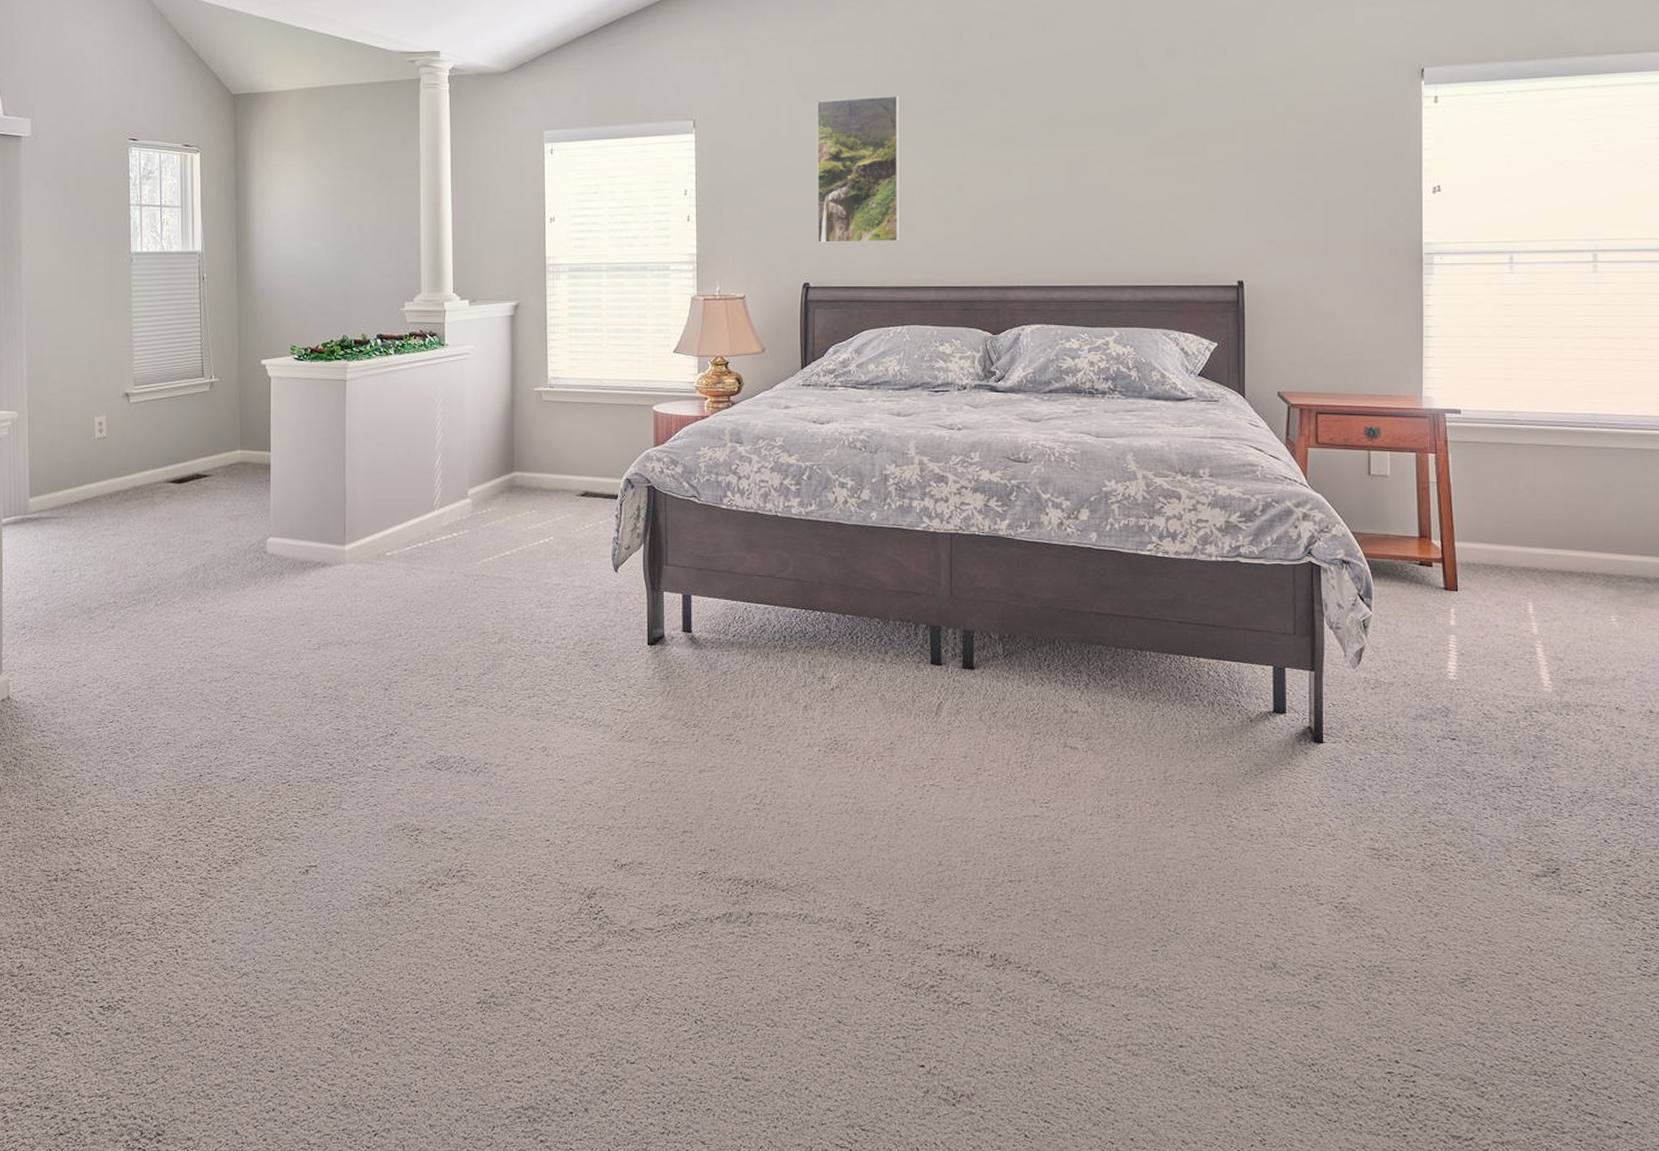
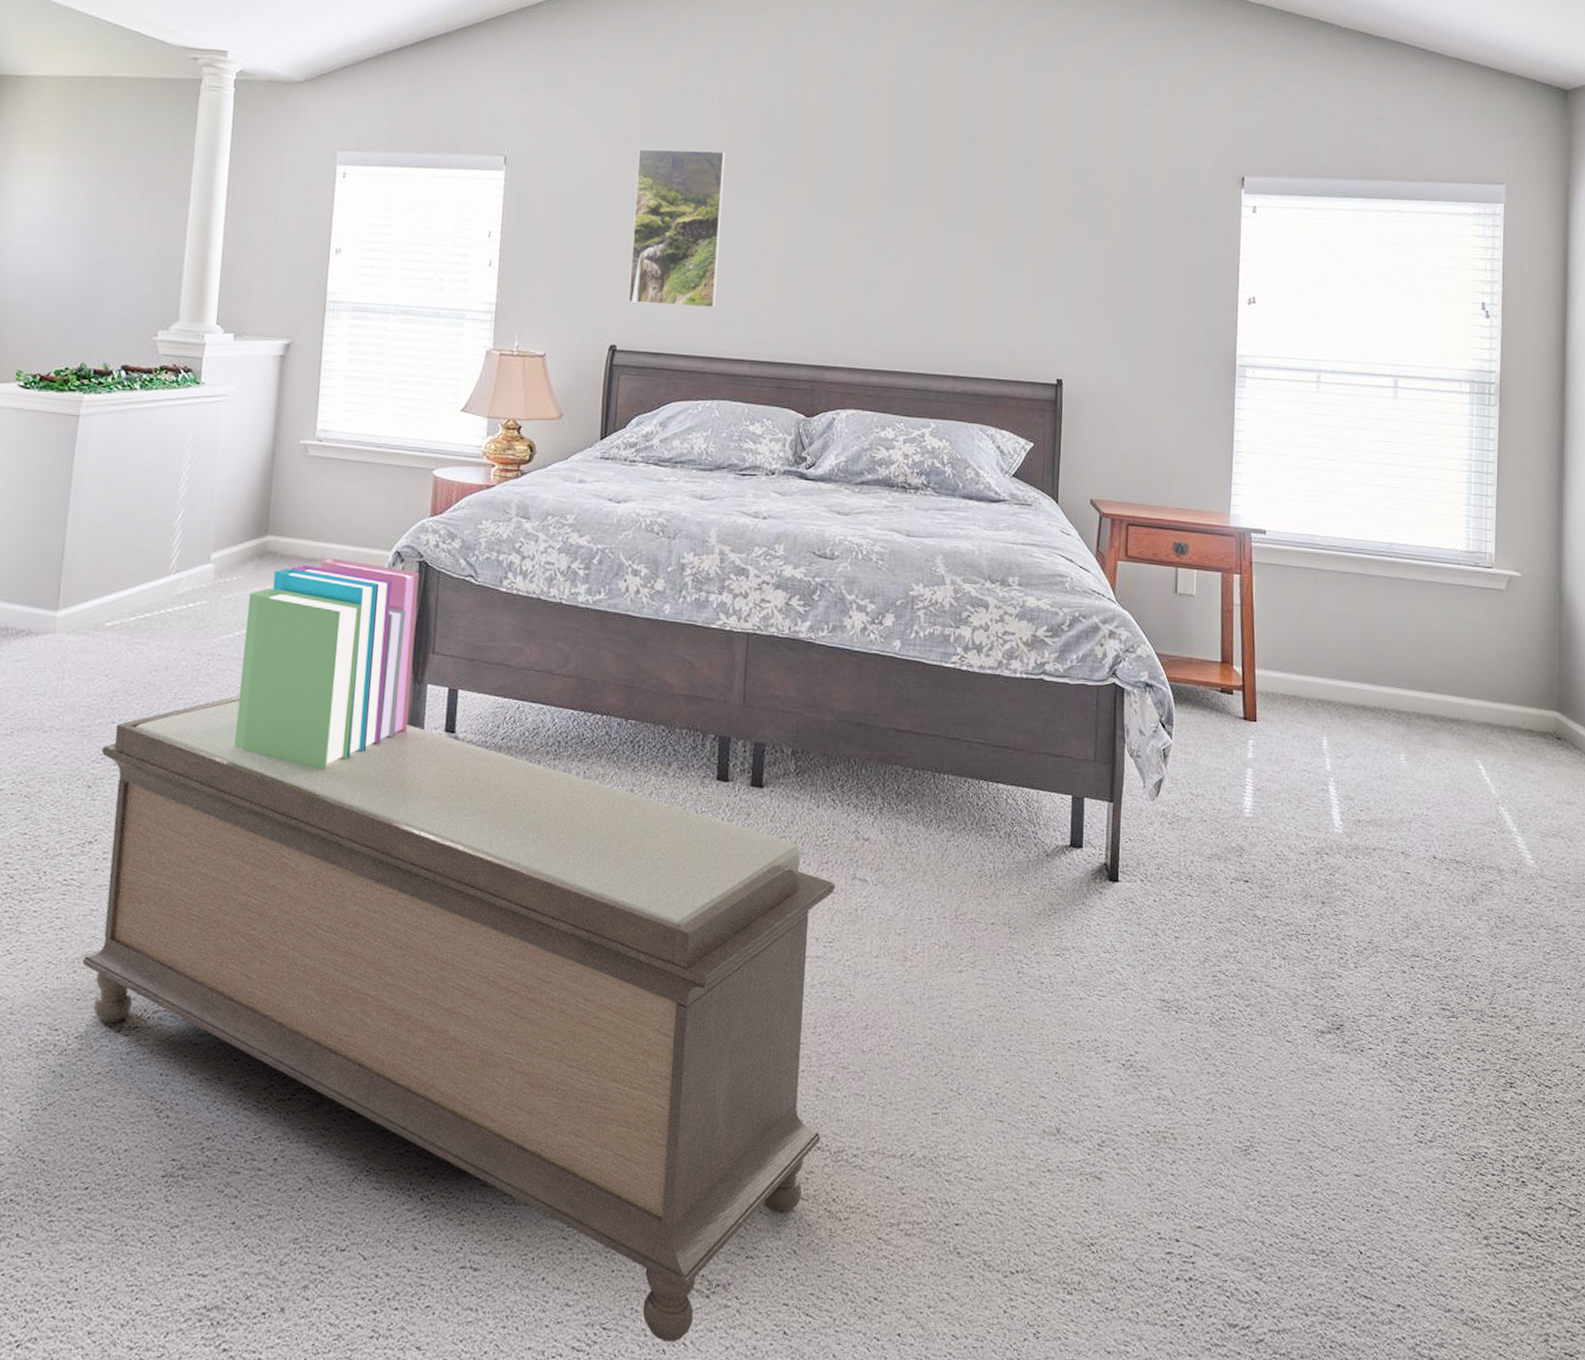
bench: none [394,608,1049,1141] -> present [82,695,836,1341]
books: none [502,488,650,668] -> present [235,559,420,770]

